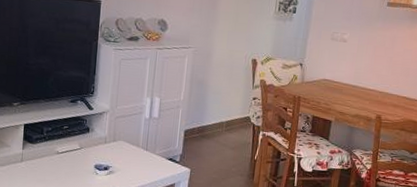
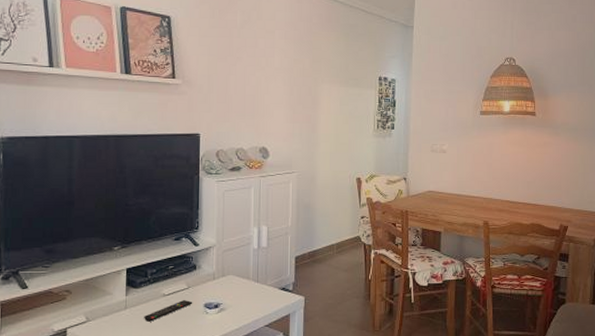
remote control: none [38,158,84,176] -> present [144,299,193,322]

